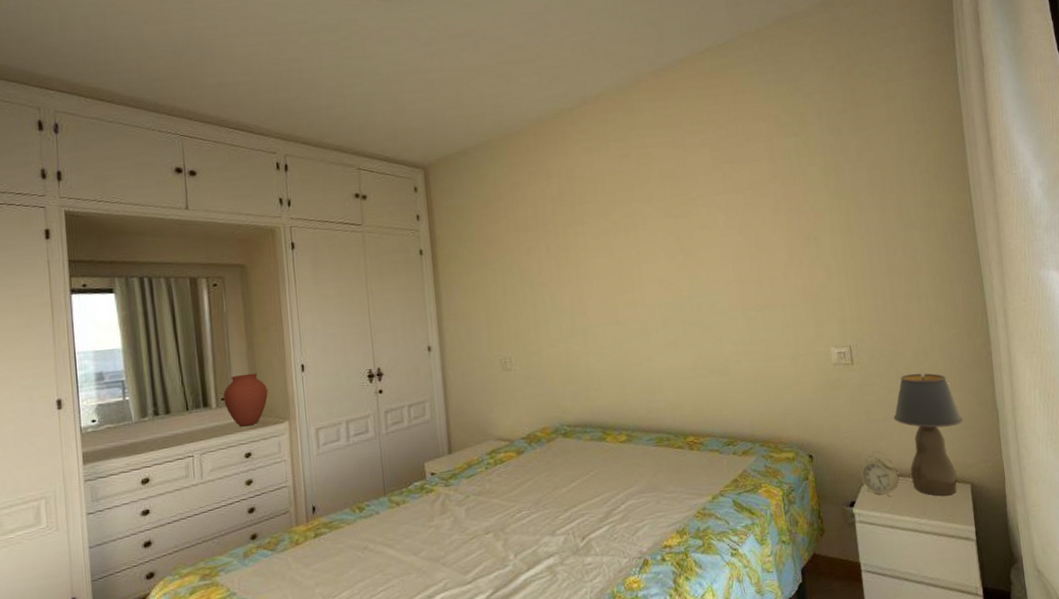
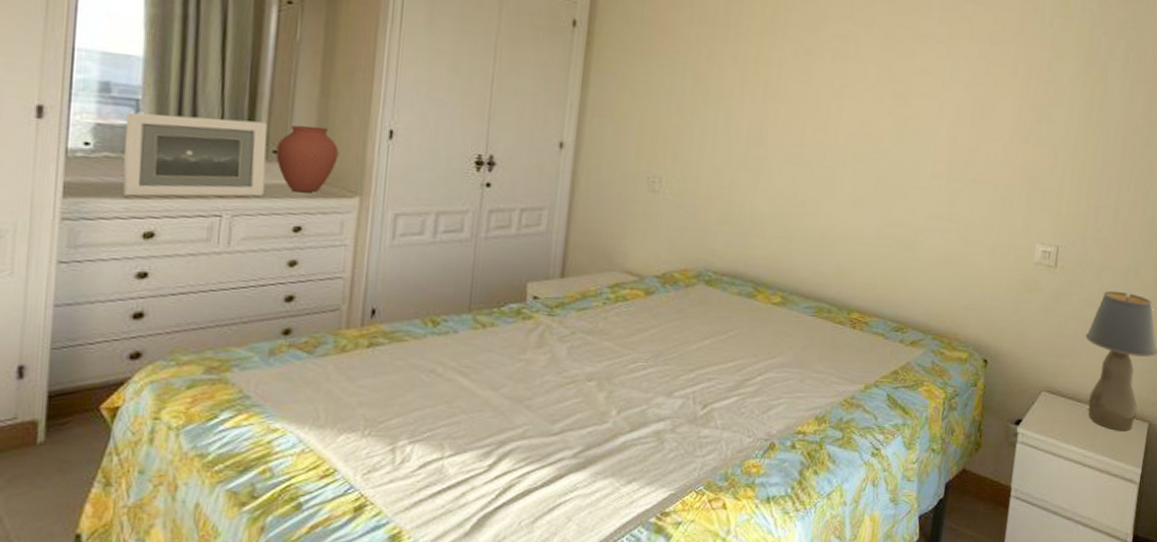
picture frame: none [116,378,220,455] -> present [122,112,267,197]
alarm clock: present [860,450,899,497] -> none [1034,368,1076,421]

